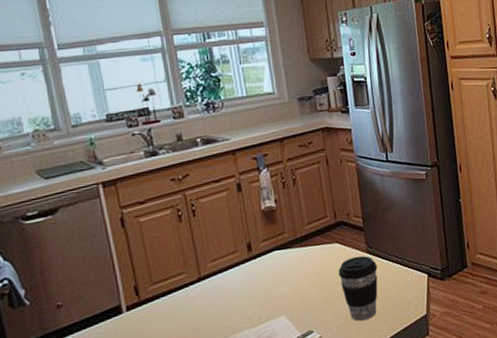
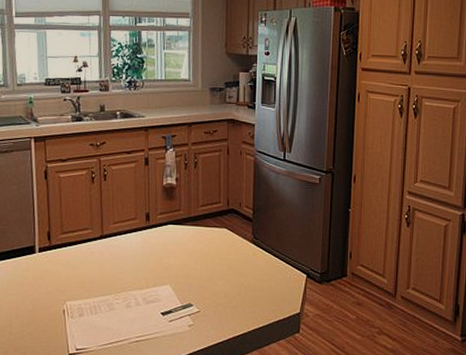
coffee cup: present [338,255,378,321] -> none [223,244,260,306]

